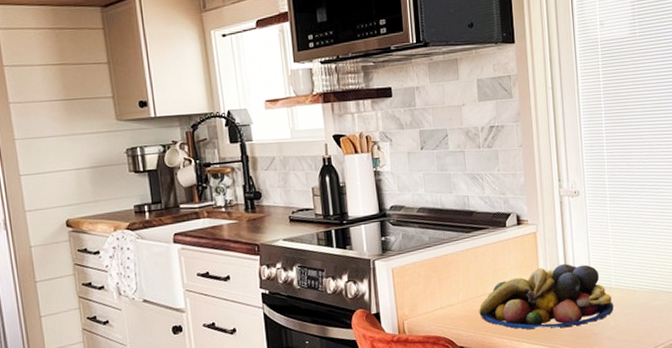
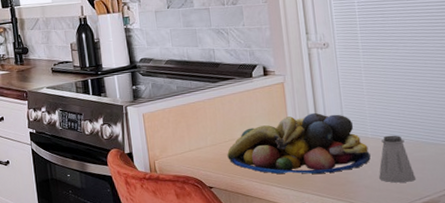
saltshaker: none [620,284,652,333] -> present [379,135,415,183]

